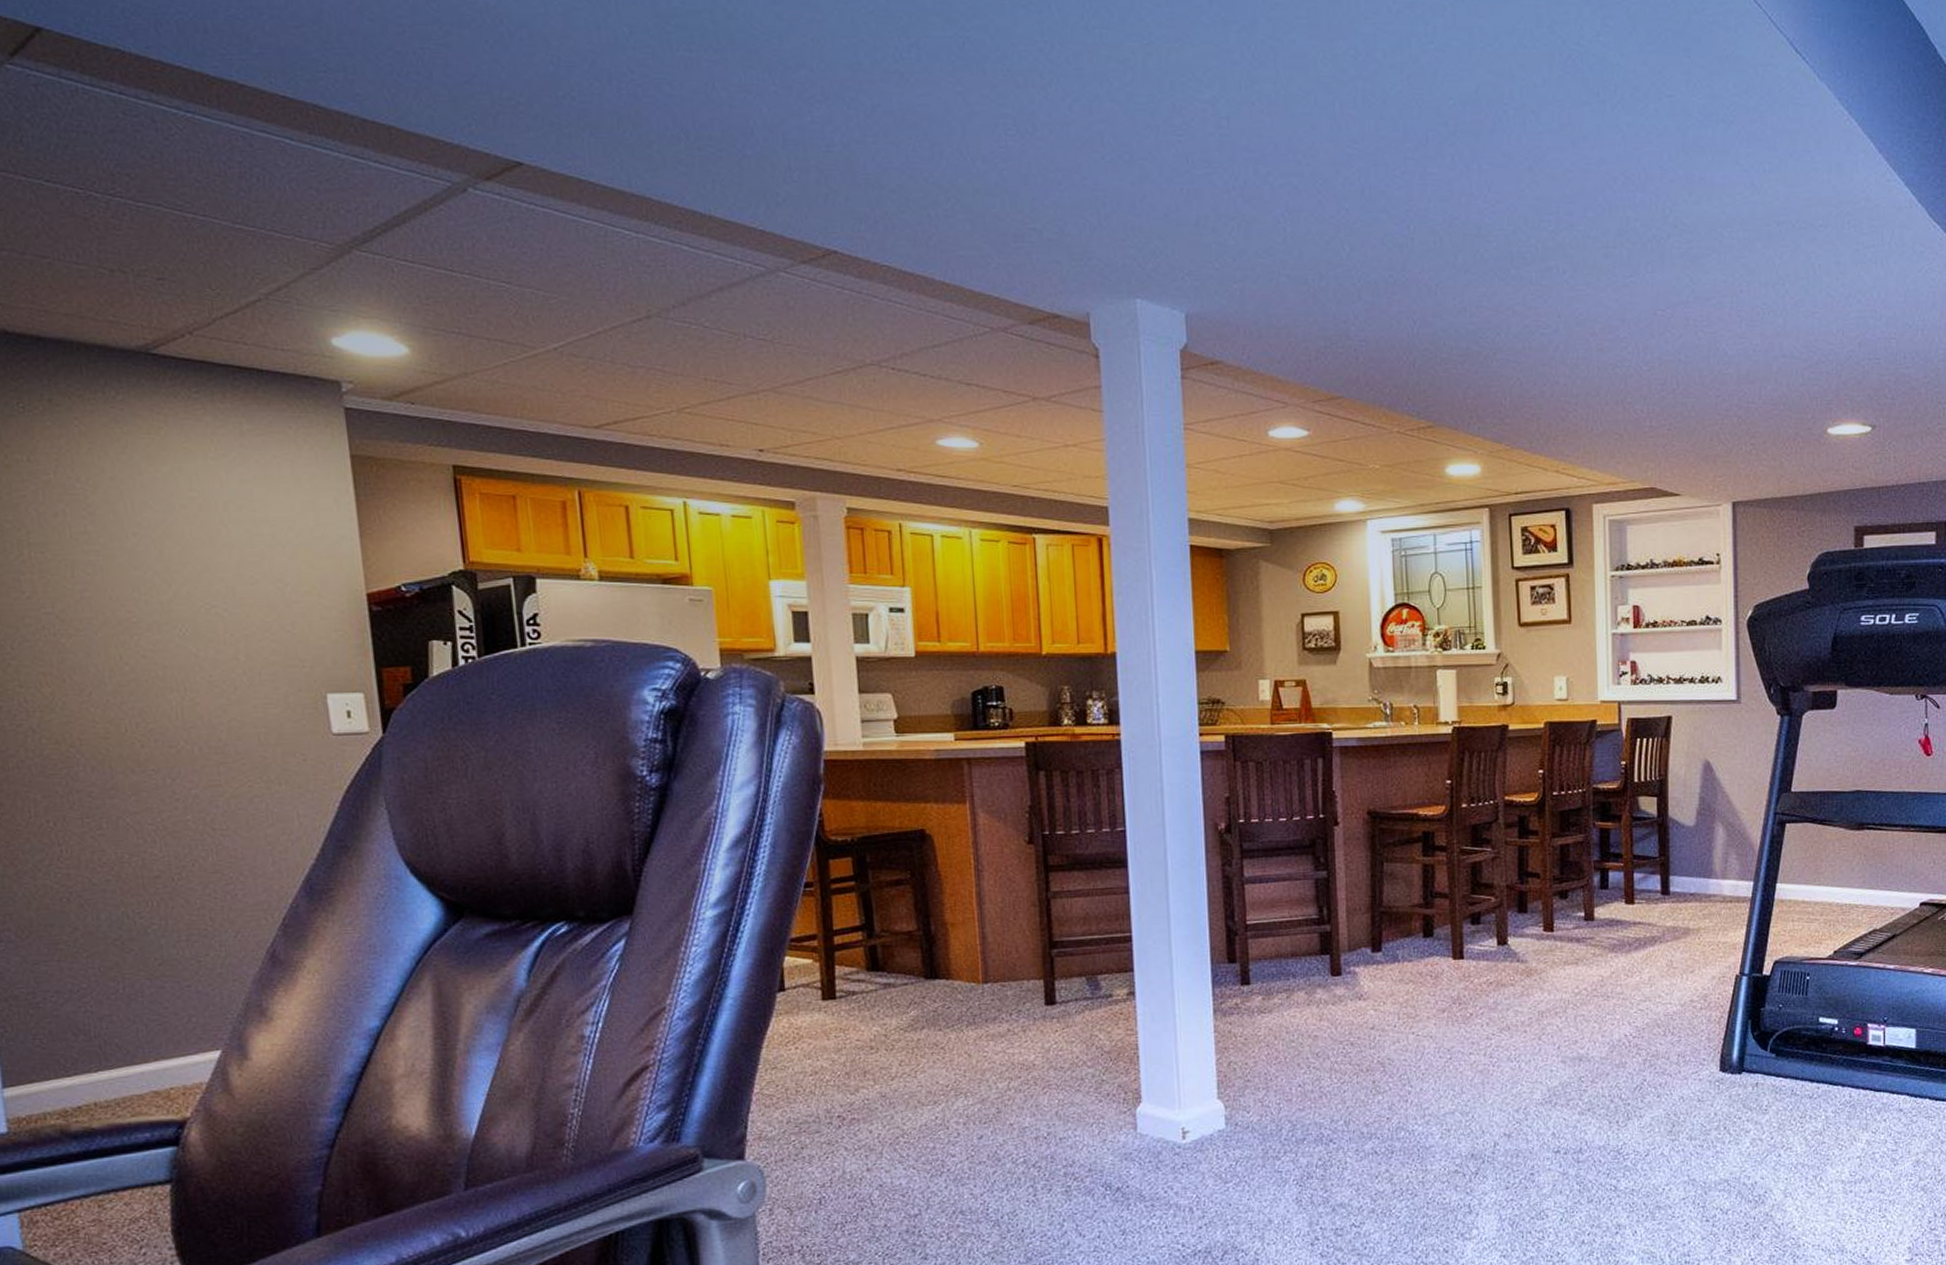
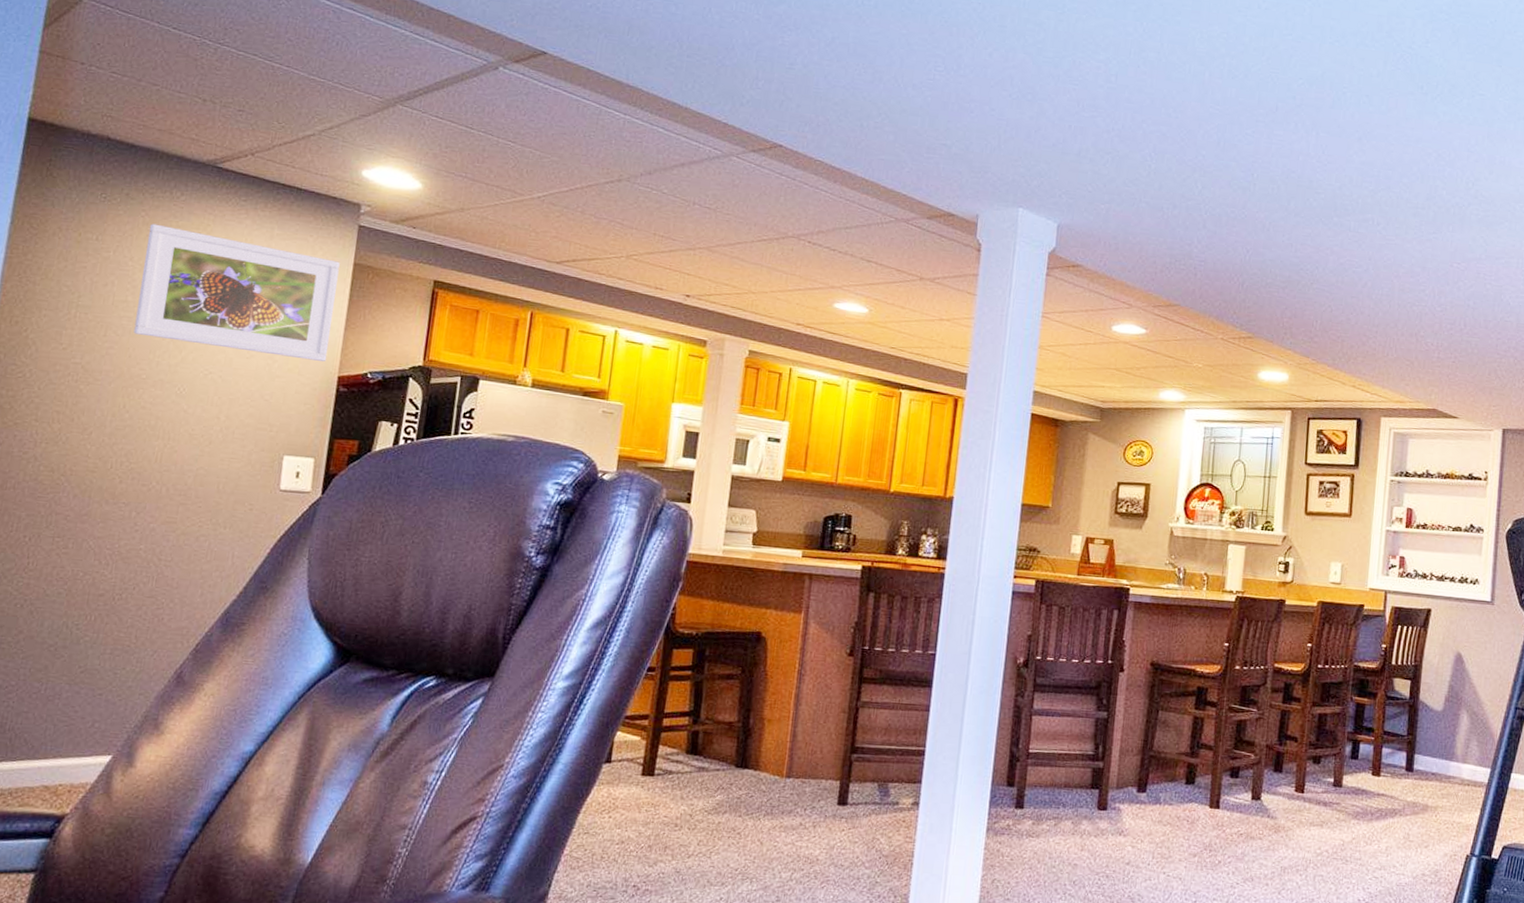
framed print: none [88,433,348,578] -> present [133,223,340,362]

